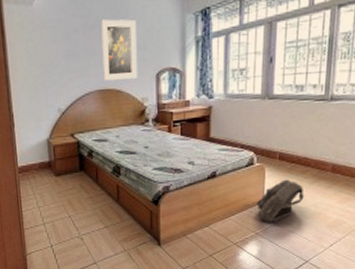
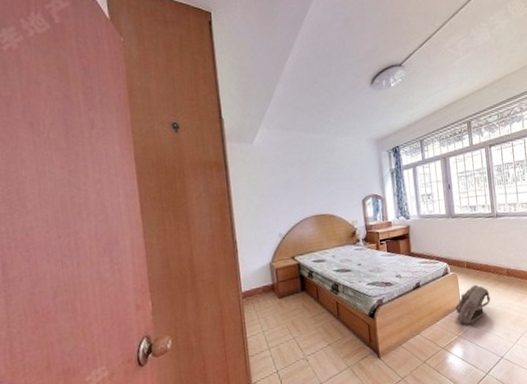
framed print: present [101,19,137,80] -> none [313,155,347,207]

